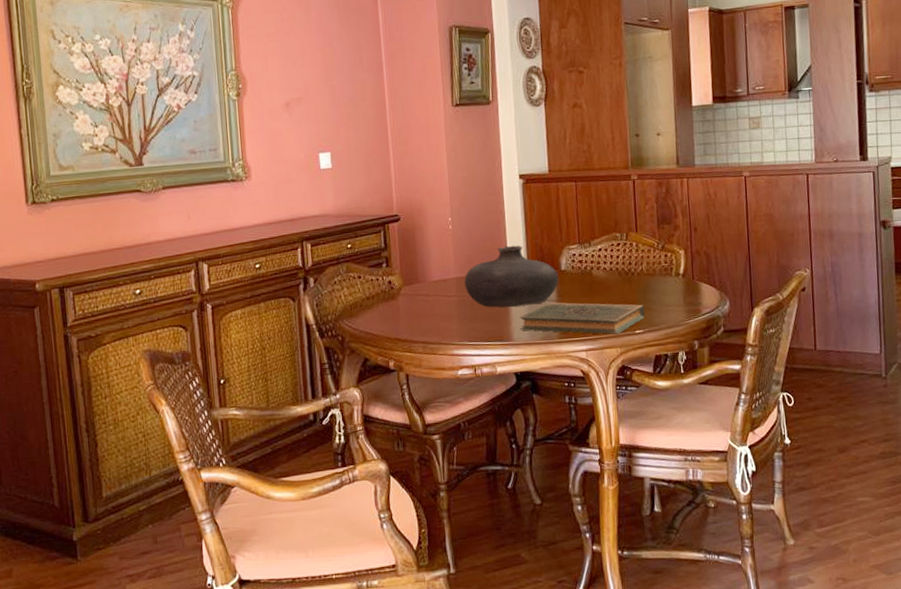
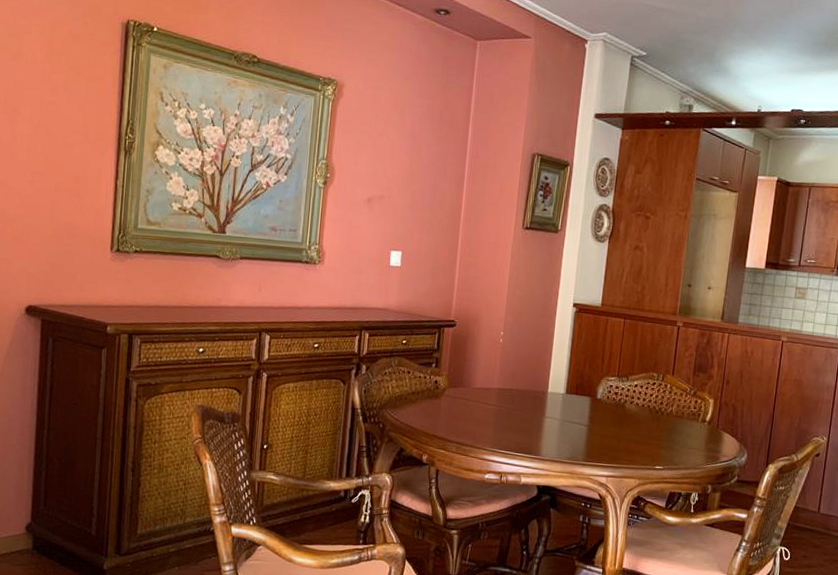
vase: present [464,245,559,308] -> none [505,367,594,426]
book: present [519,302,645,335] -> none [549,426,668,466]

